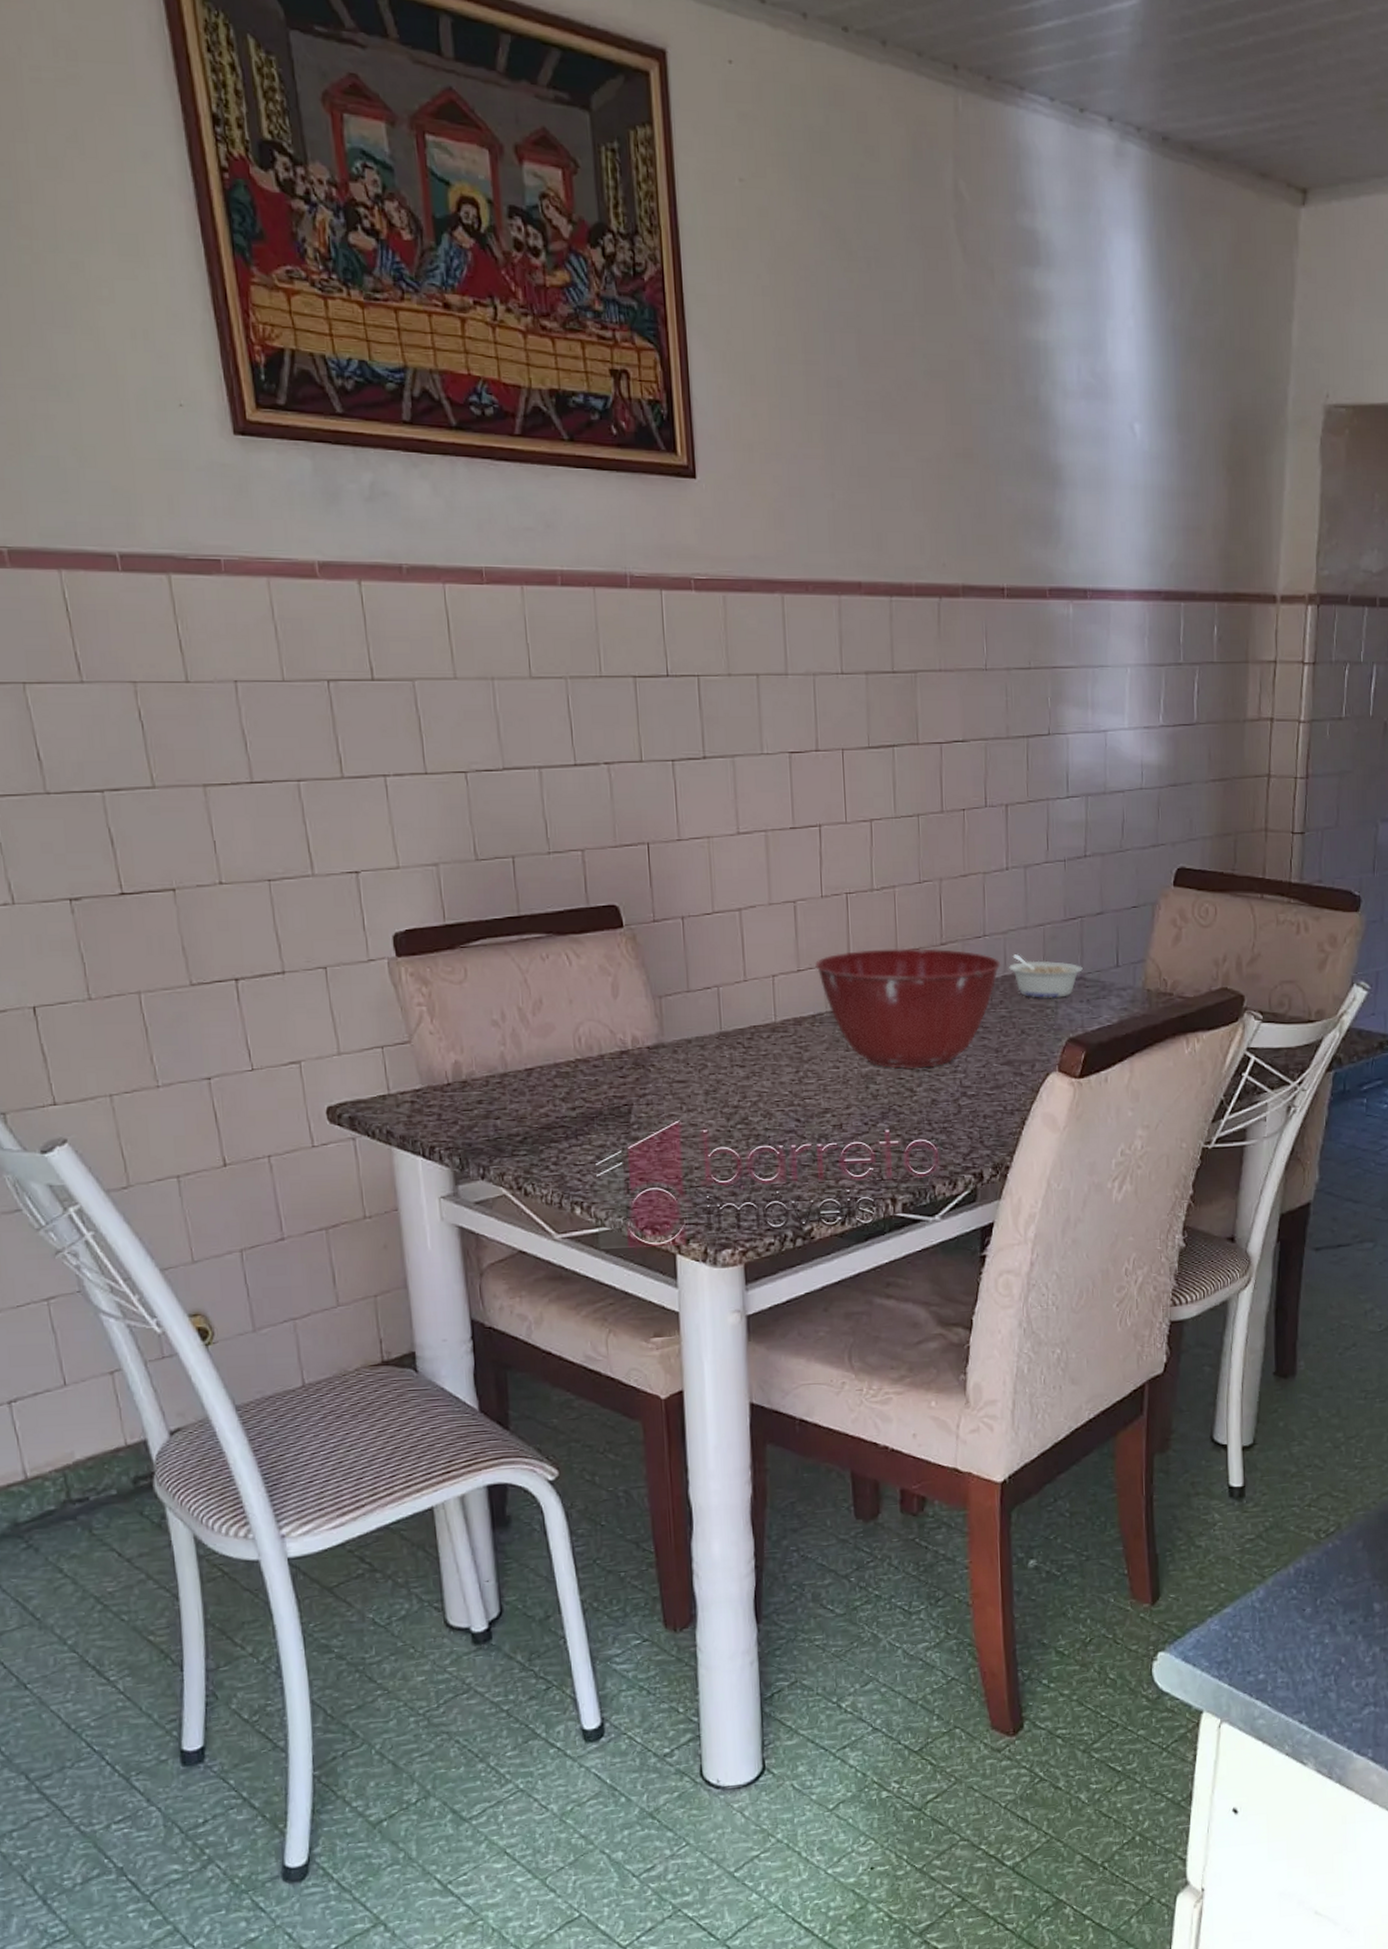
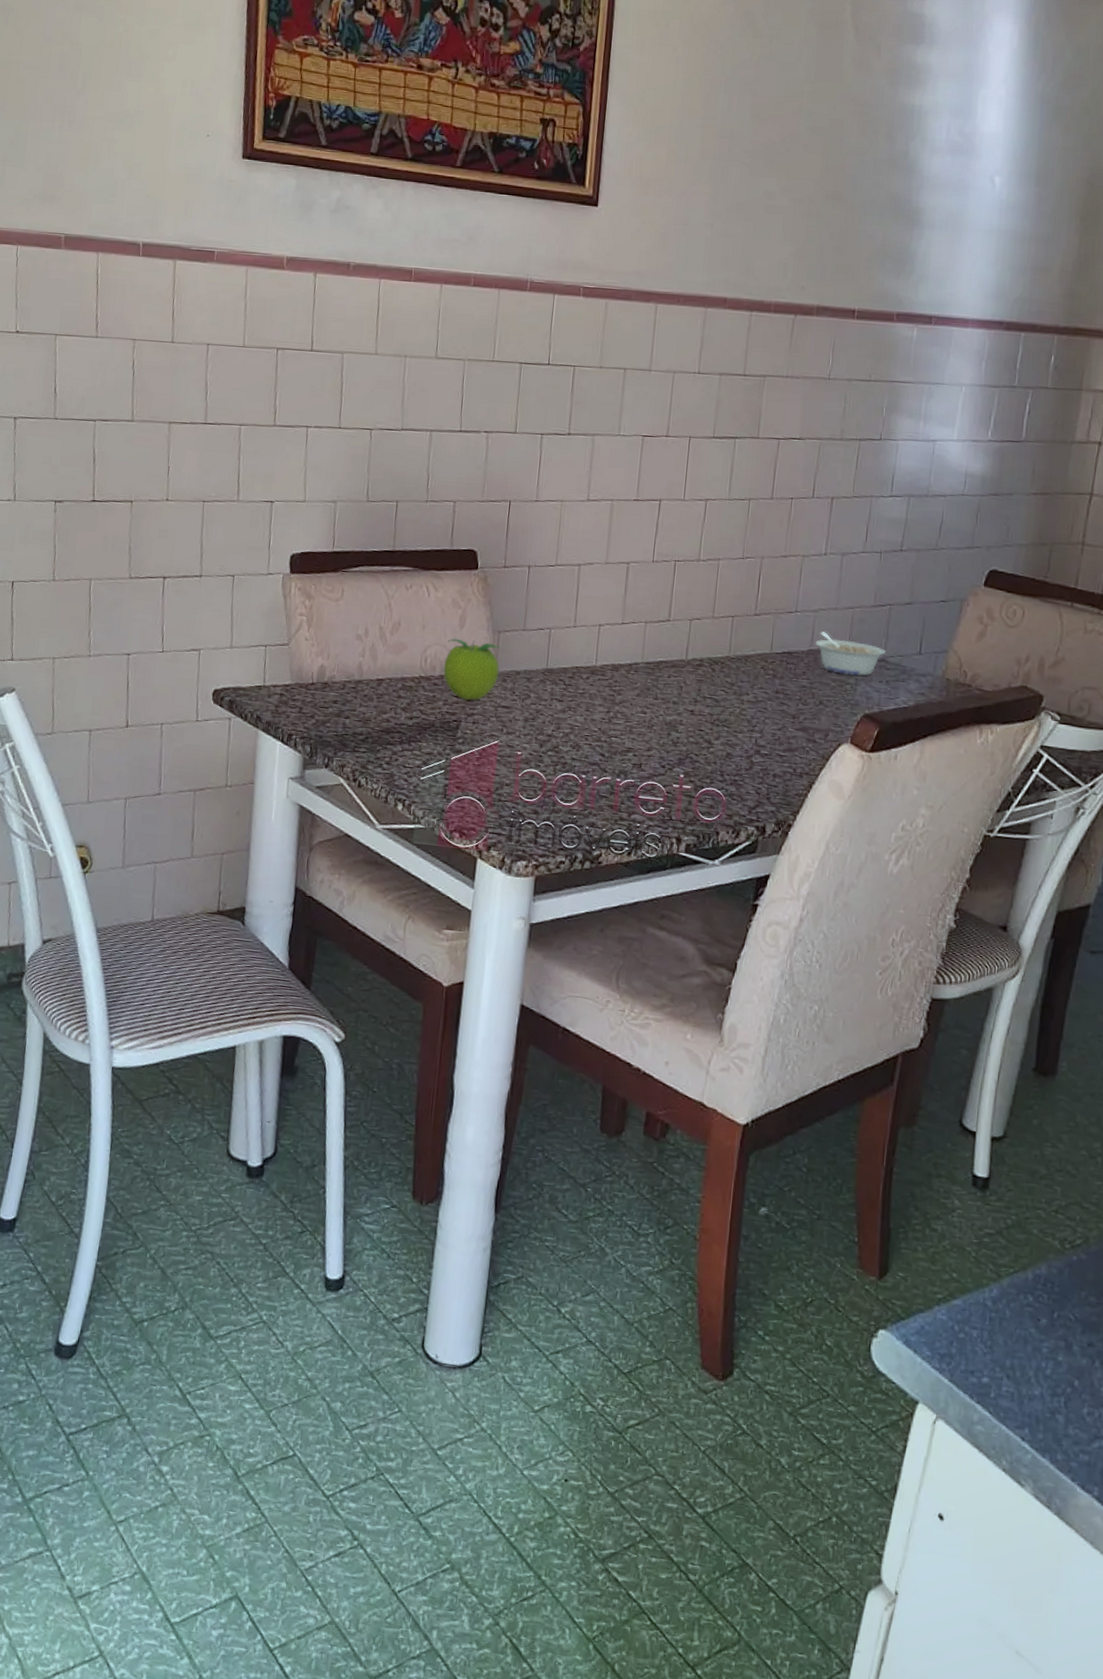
fruit: none [601,1010,667,1080] -> present [443,638,500,701]
mixing bowl: present [815,948,1001,1069] -> none [638,611,808,724]

